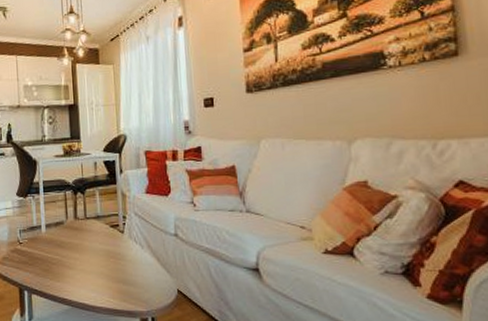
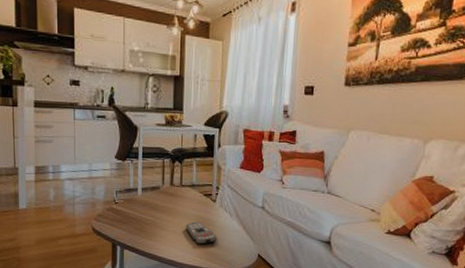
remote control: none [95,257,130,282] -> present [186,221,217,244]

